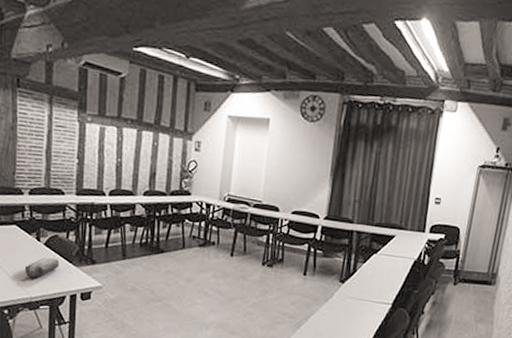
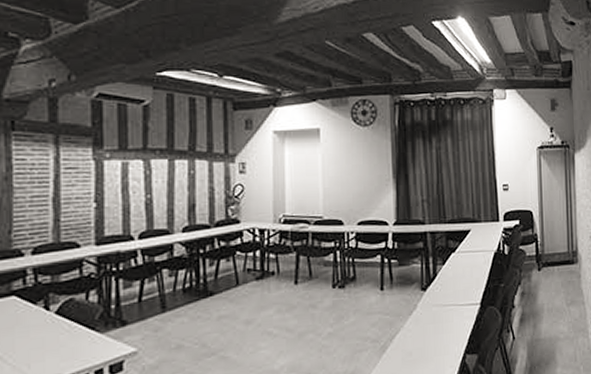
pencil case: present [24,257,60,278] -> none [28,328,78,360]

